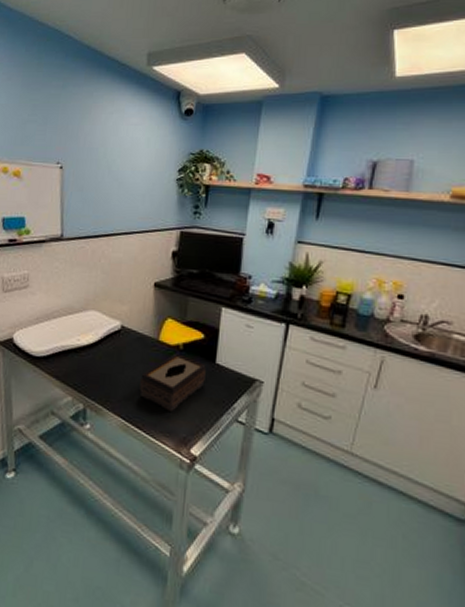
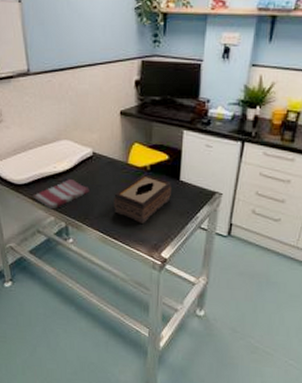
dish towel: none [51,354,114,388] -> present [33,179,89,210]

